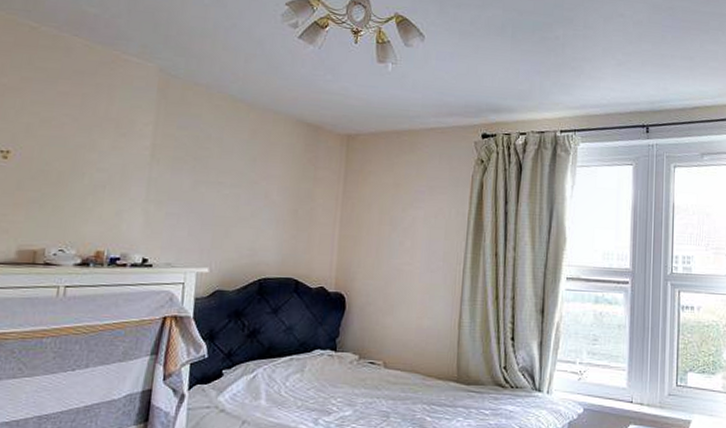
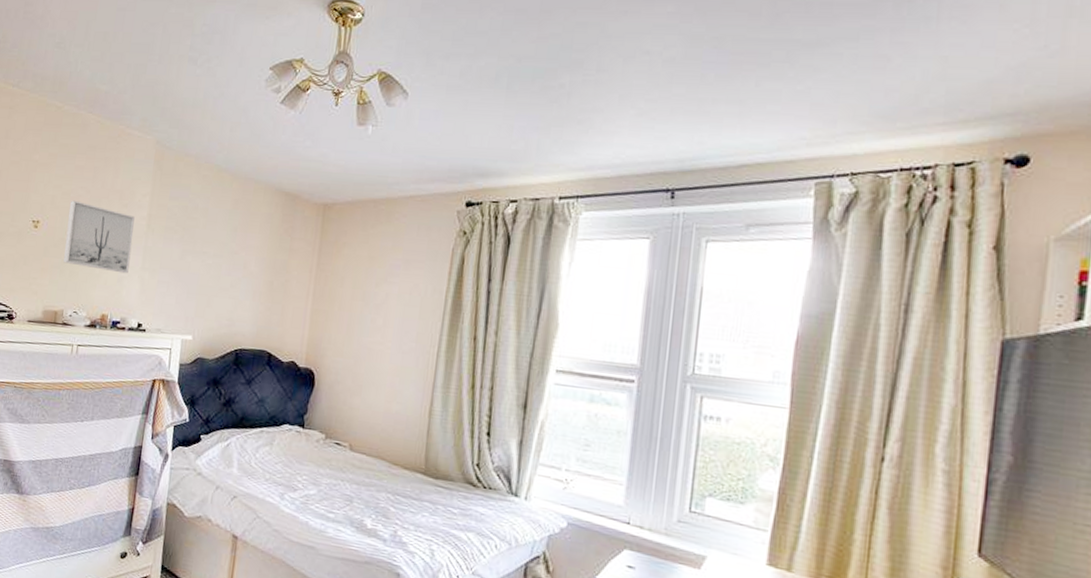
wall art: none [44,128,135,207] -> present [63,200,135,274]

